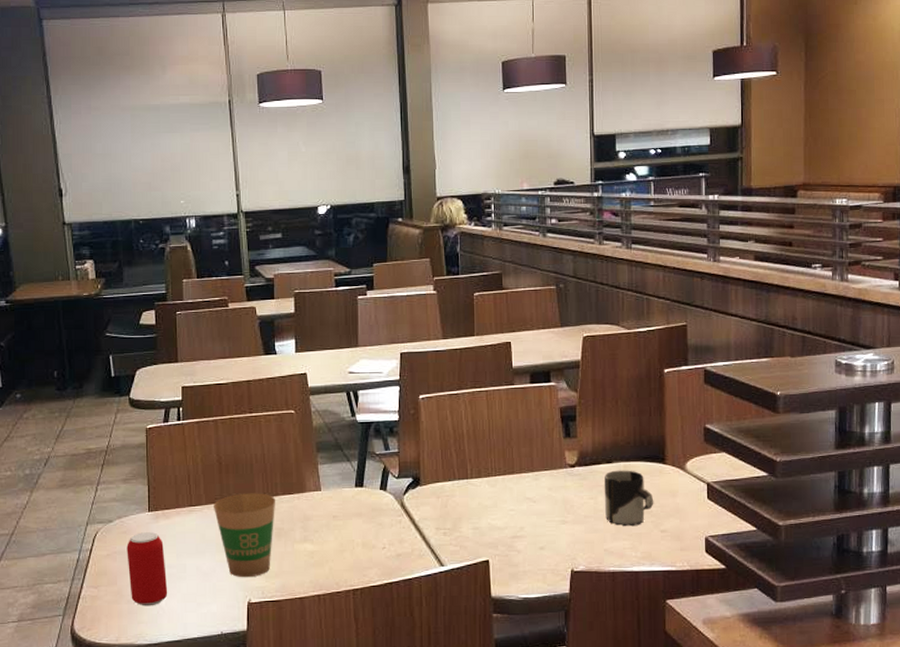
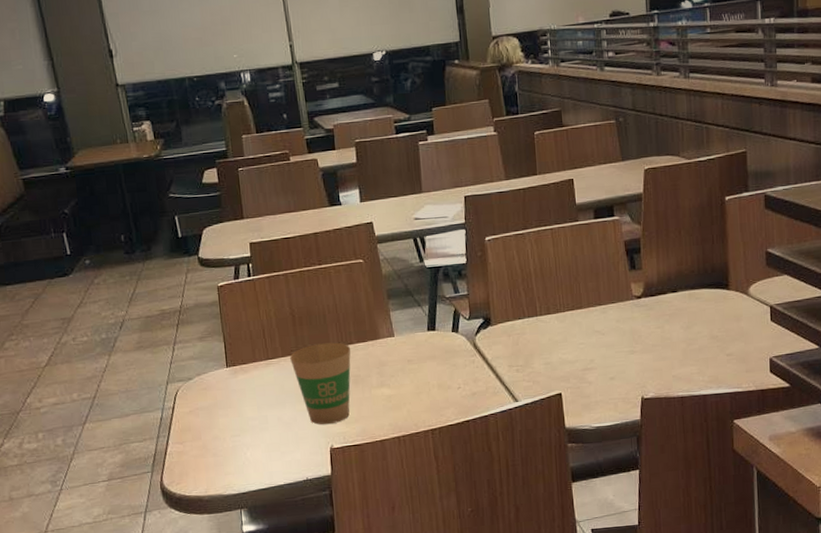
beverage can: present [127,532,168,607] -> none [208,387,252,459]
cup: present [604,470,654,527] -> none [670,298,719,352]

